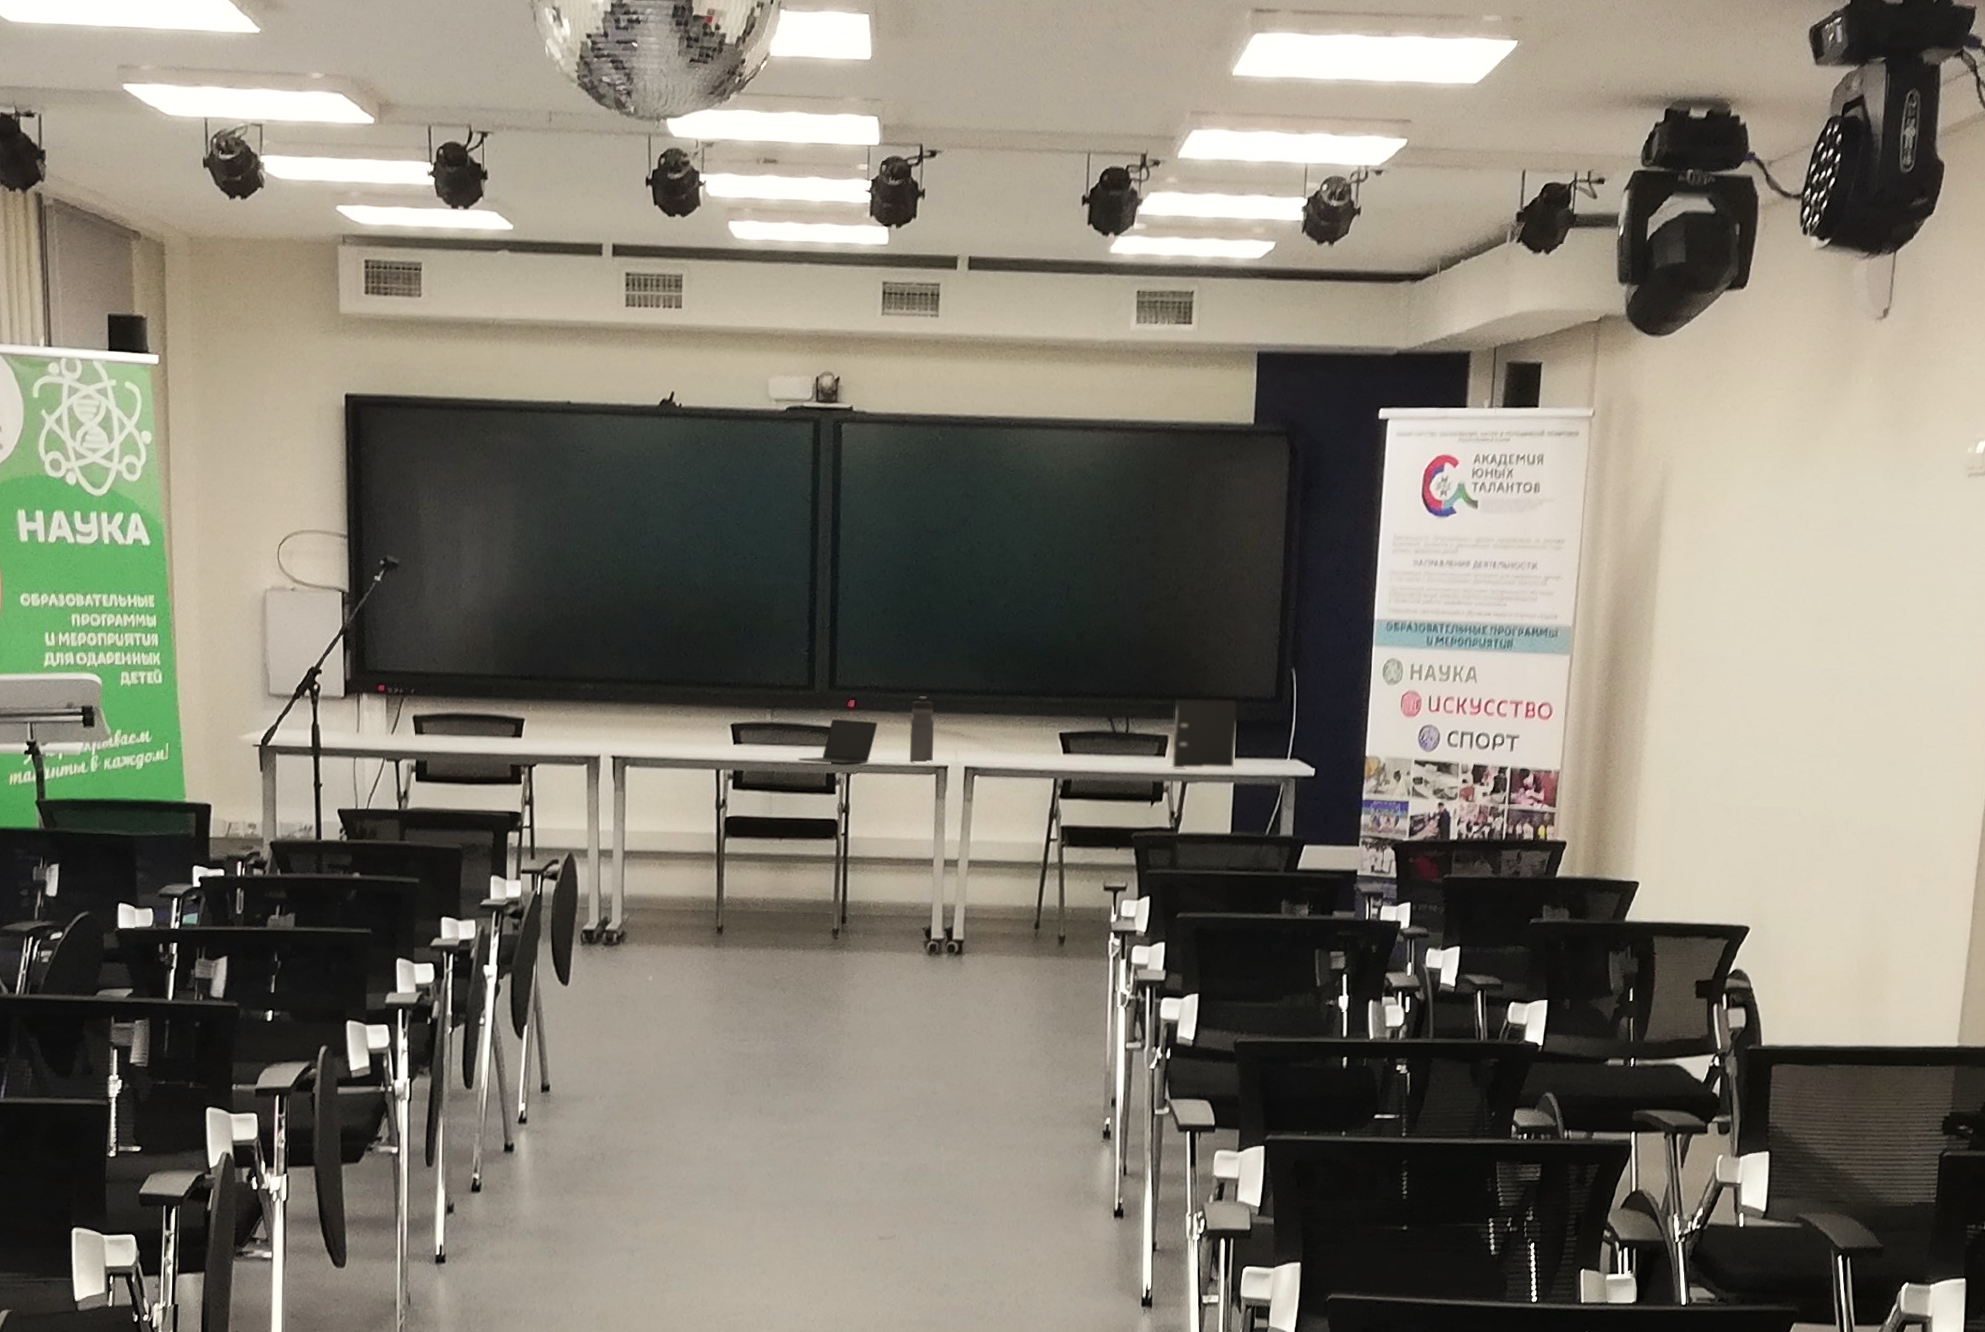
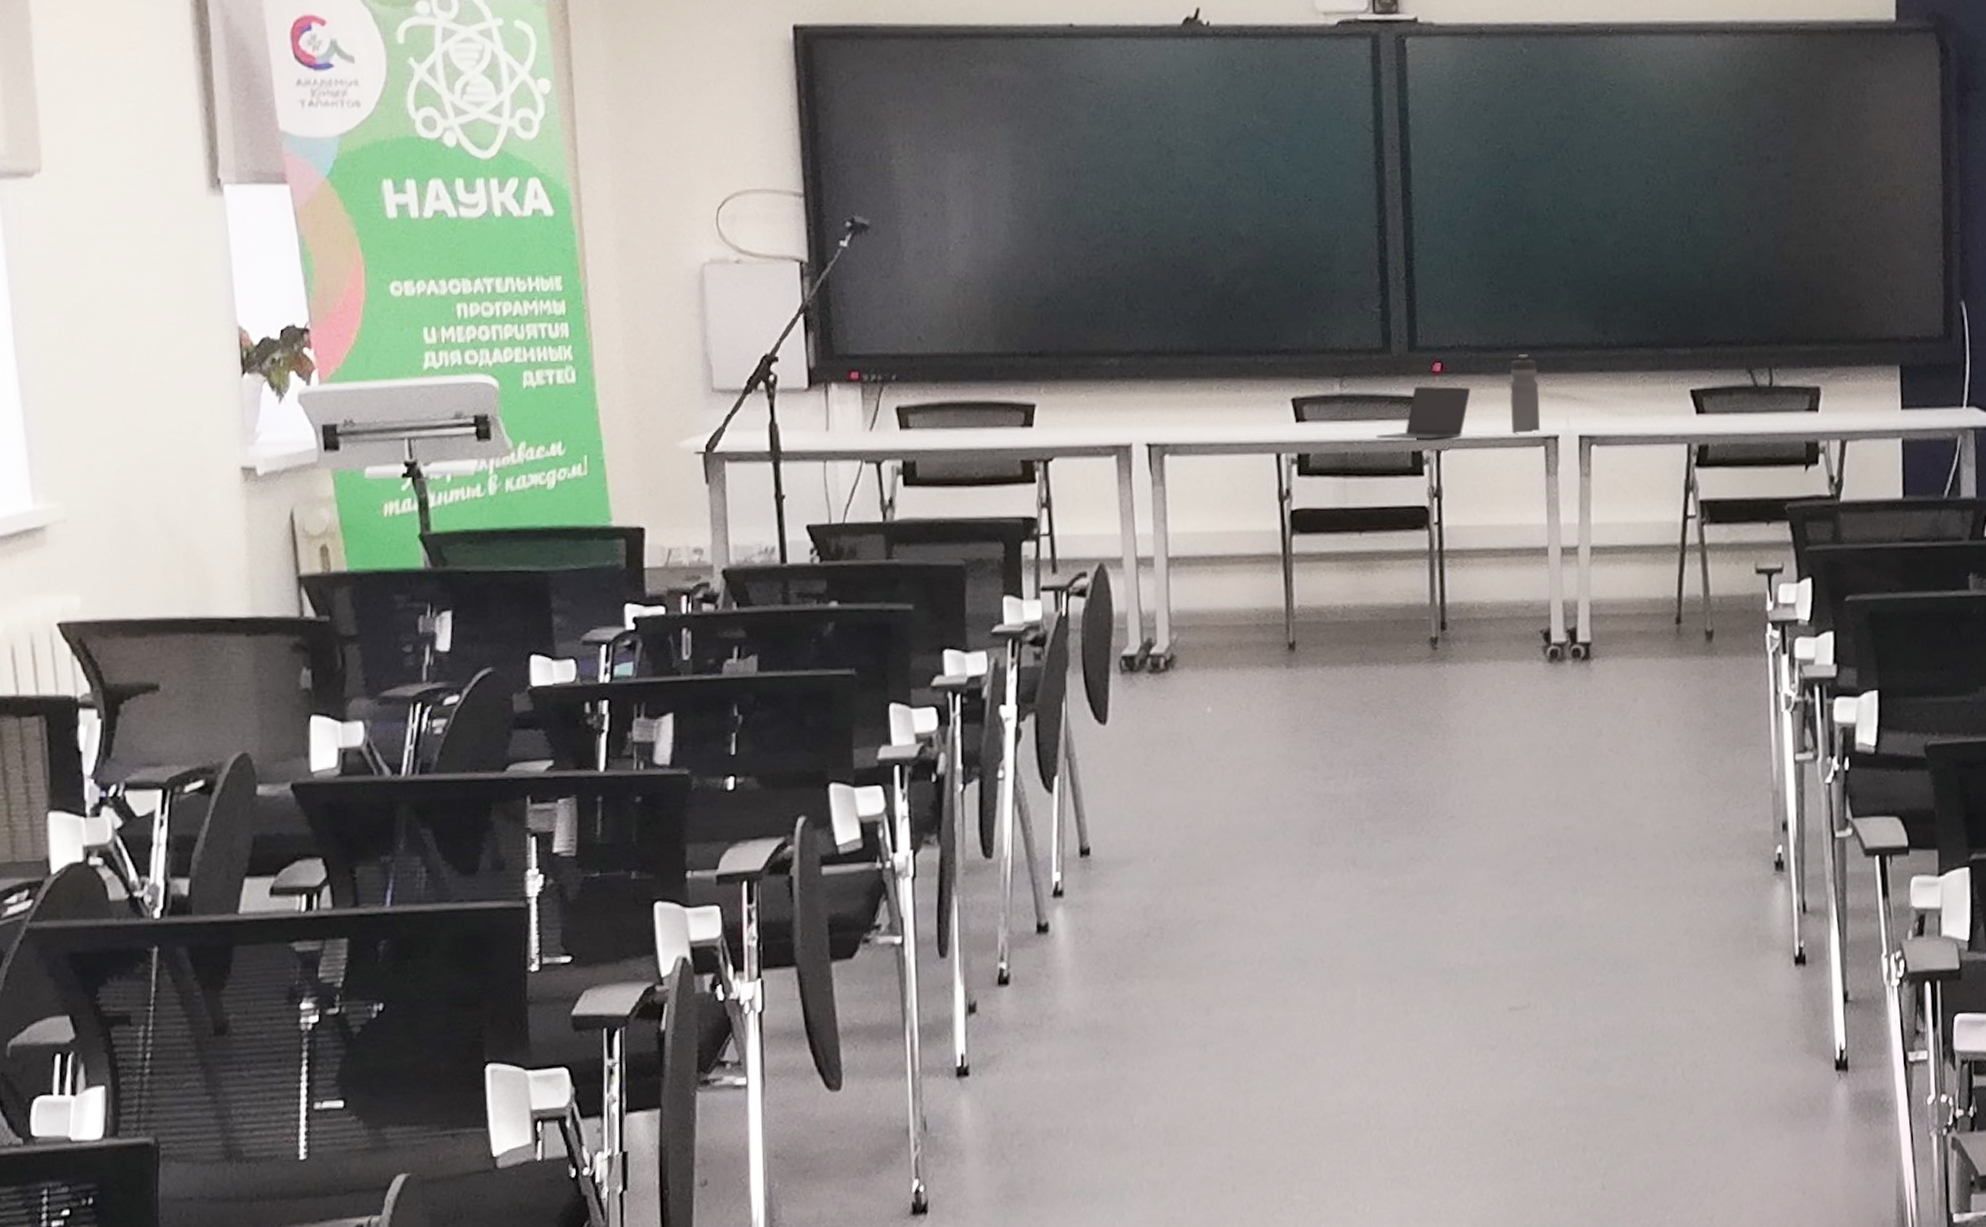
binder: present [1171,699,1238,770] -> none [1825,341,1902,426]

